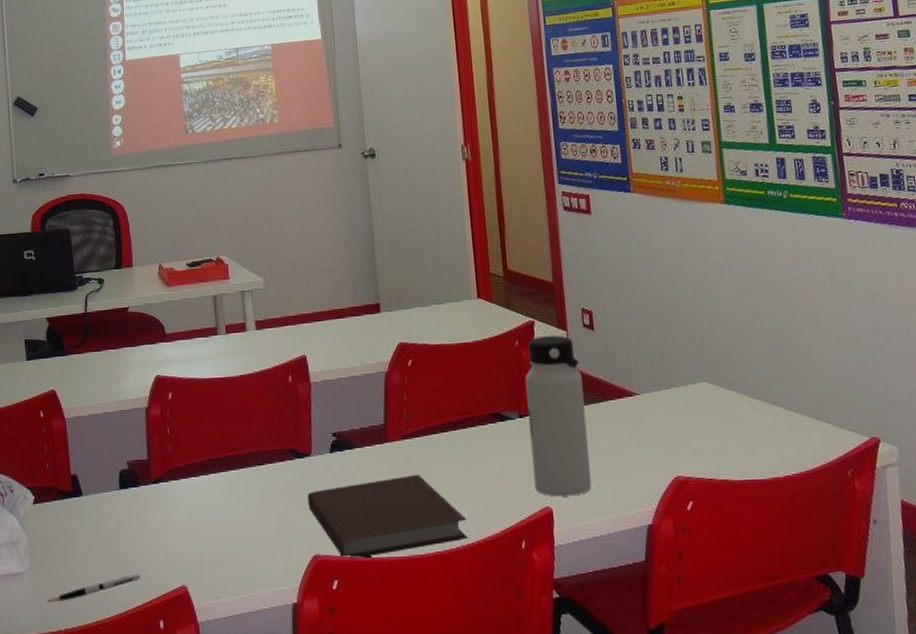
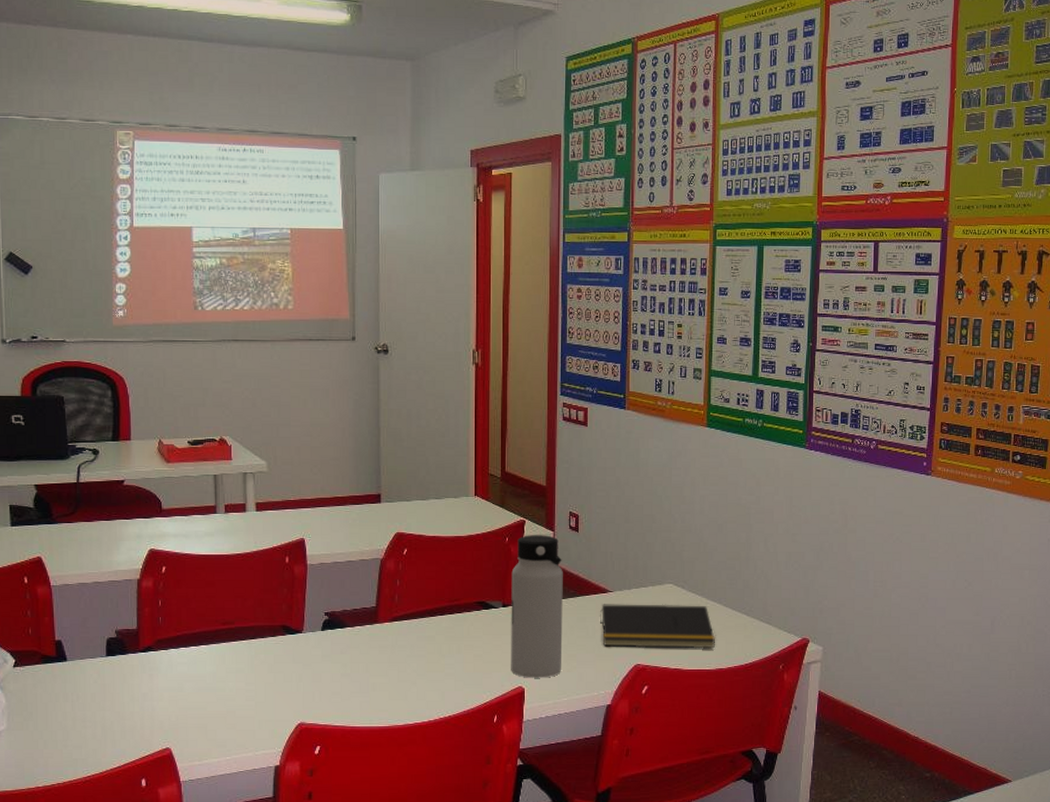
pen: present [47,574,141,603] -> none [25,736,124,761]
notebook: present [307,474,469,559] -> none [296,653,446,728]
notepad: none [628,404,767,457] -> present [600,604,716,649]

